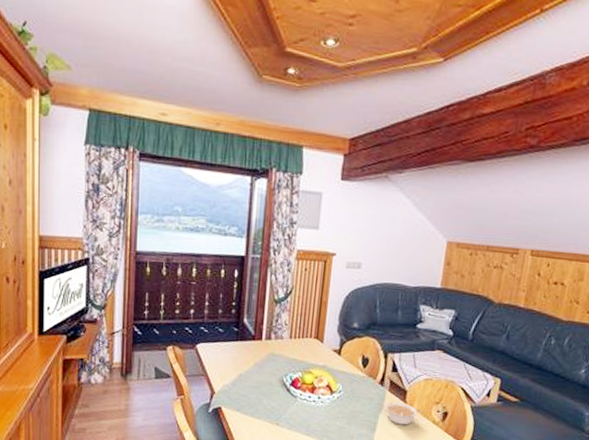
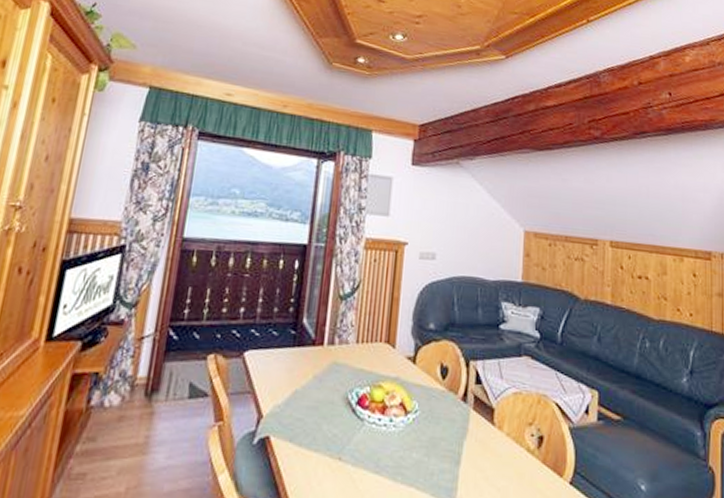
legume: present [385,402,425,425] -> none [470,424,517,456]

